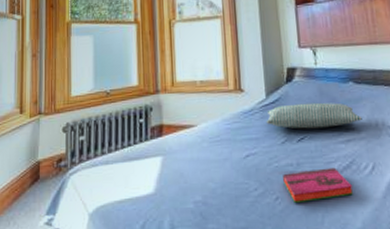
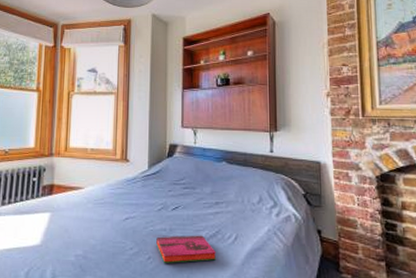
pillow: present [266,102,362,129] -> none [146,176,231,200]

